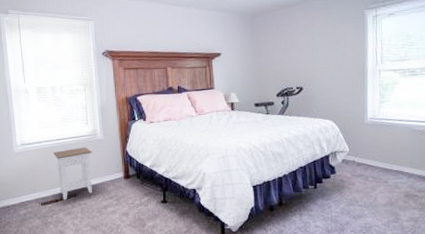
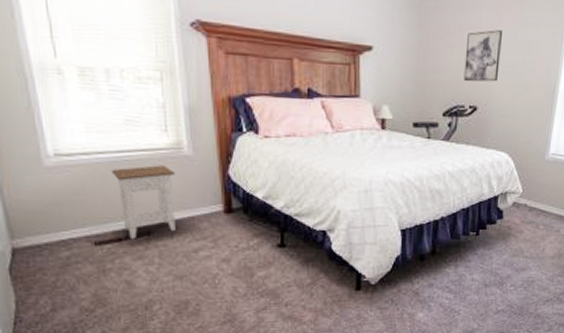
wall art: none [289,31,317,70] -> present [464,30,502,82]

